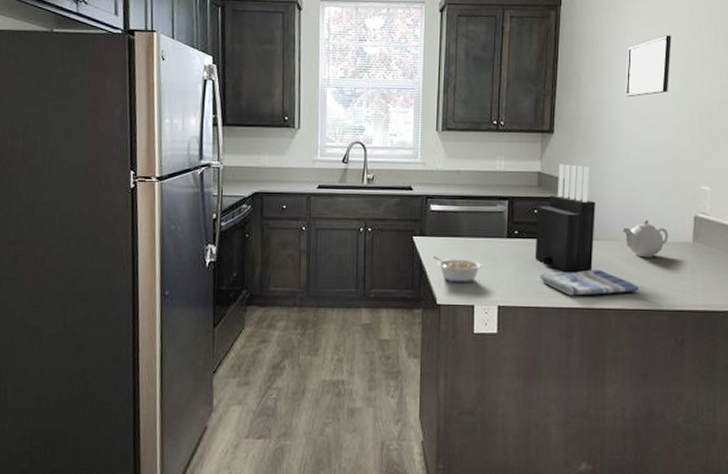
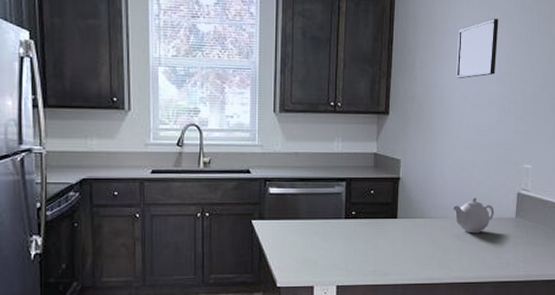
legume: present [432,256,482,283] -> none [271,239,321,265]
knife block: present [534,164,595,272] -> none [371,145,428,249]
dish towel: present [539,270,640,296] -> none [376,247,468,272]

